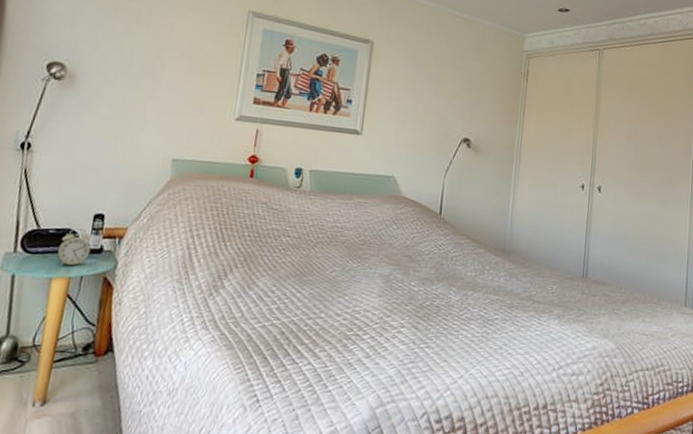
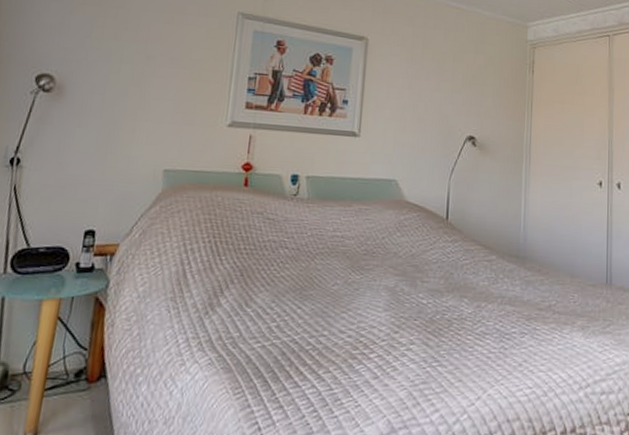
alarm clock: present [57,228,91,266] -> none [48,246,82,286]

